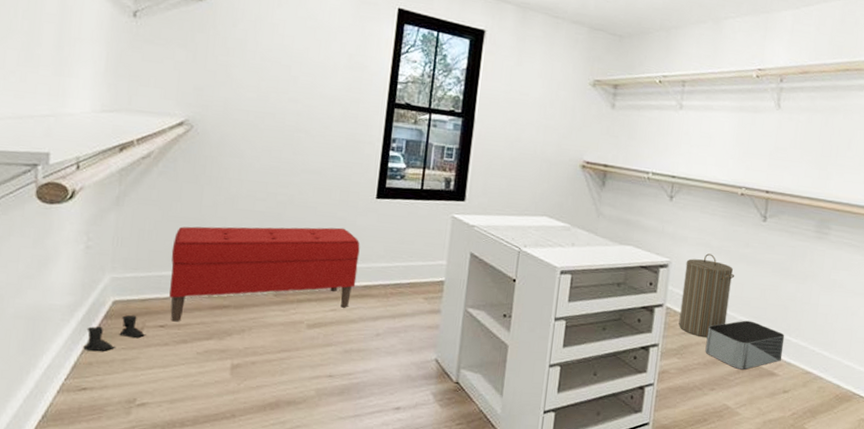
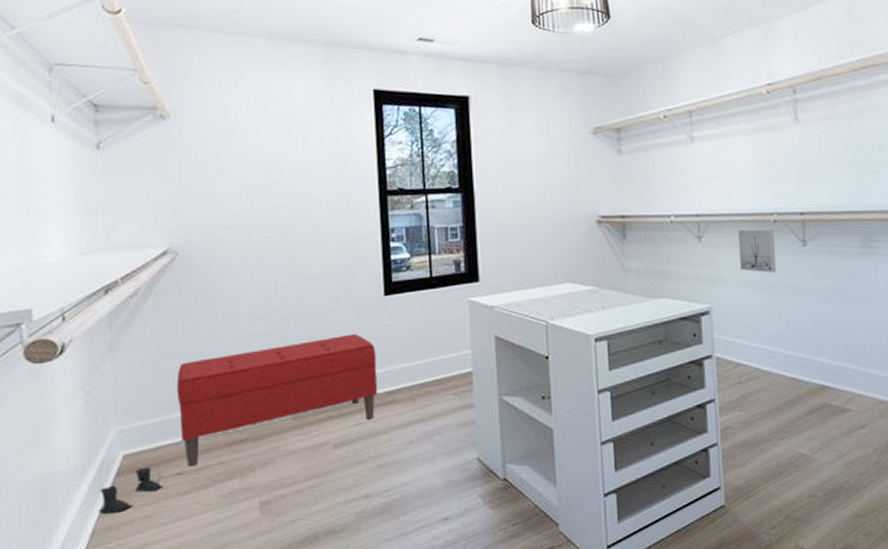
laundry hamper: present [678,253,734,337] -> none [728,291,784,383]
wall art: none [702,196,740,240] -> present [738,229,777,273]
storage bin: present [705,320,785,369] -> none [765,356,852,411]

